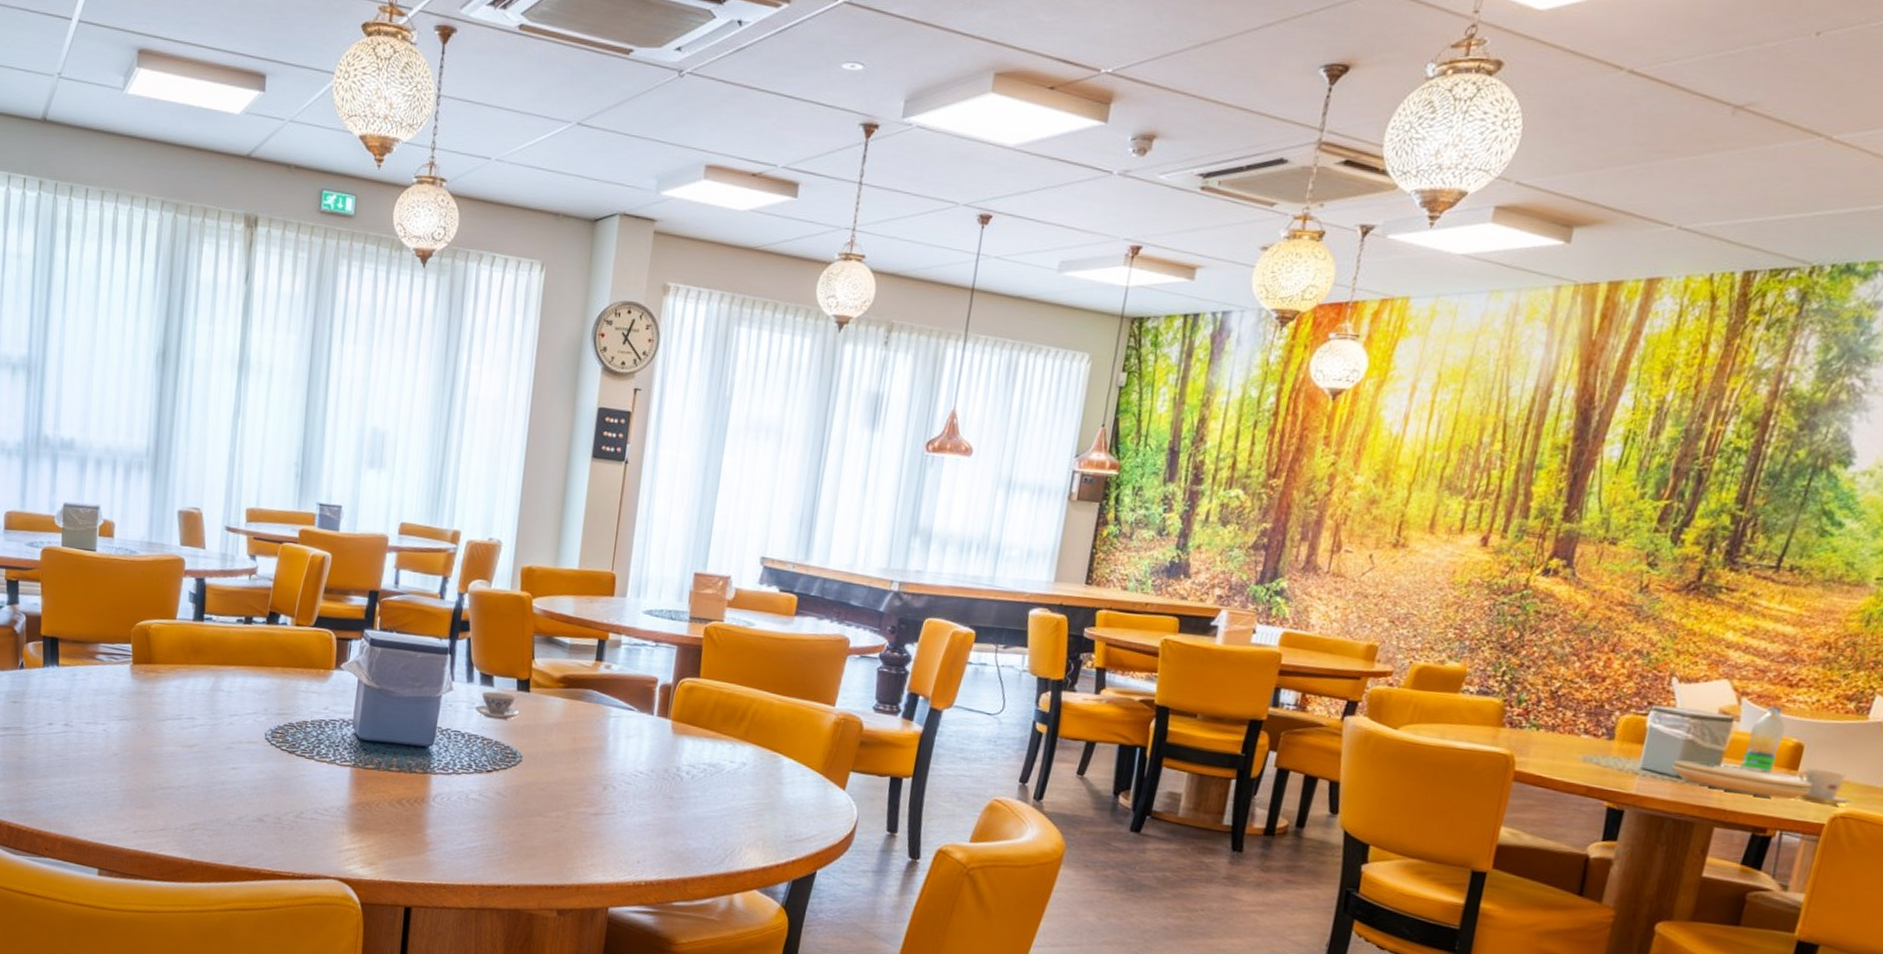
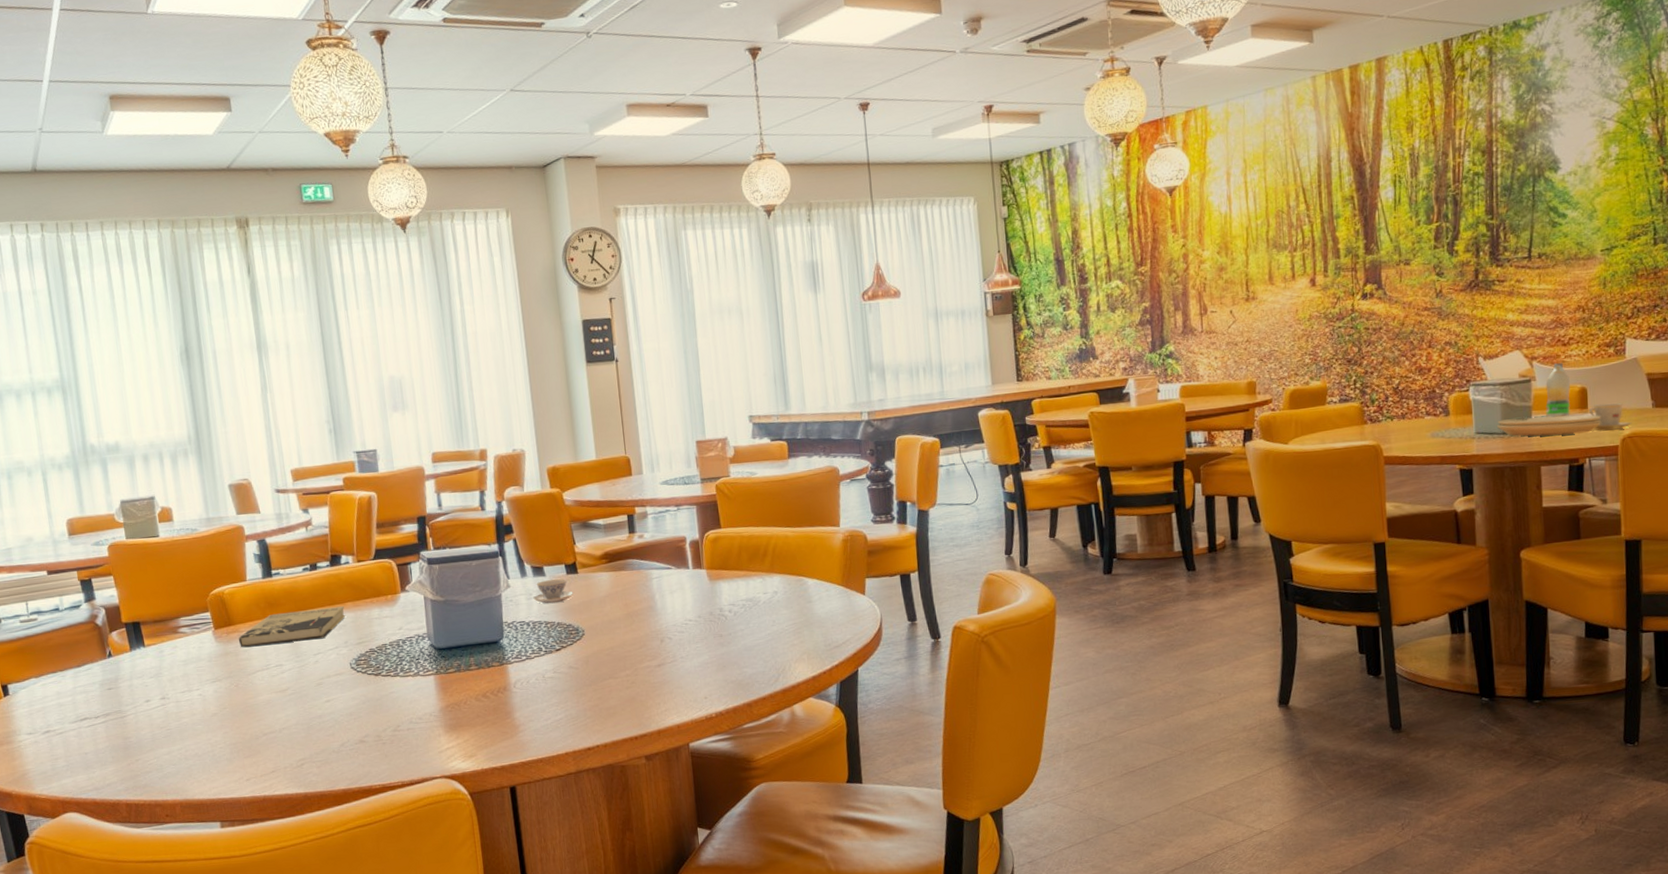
book: none [155,661,272,700] -> present [238,606,345,648]

